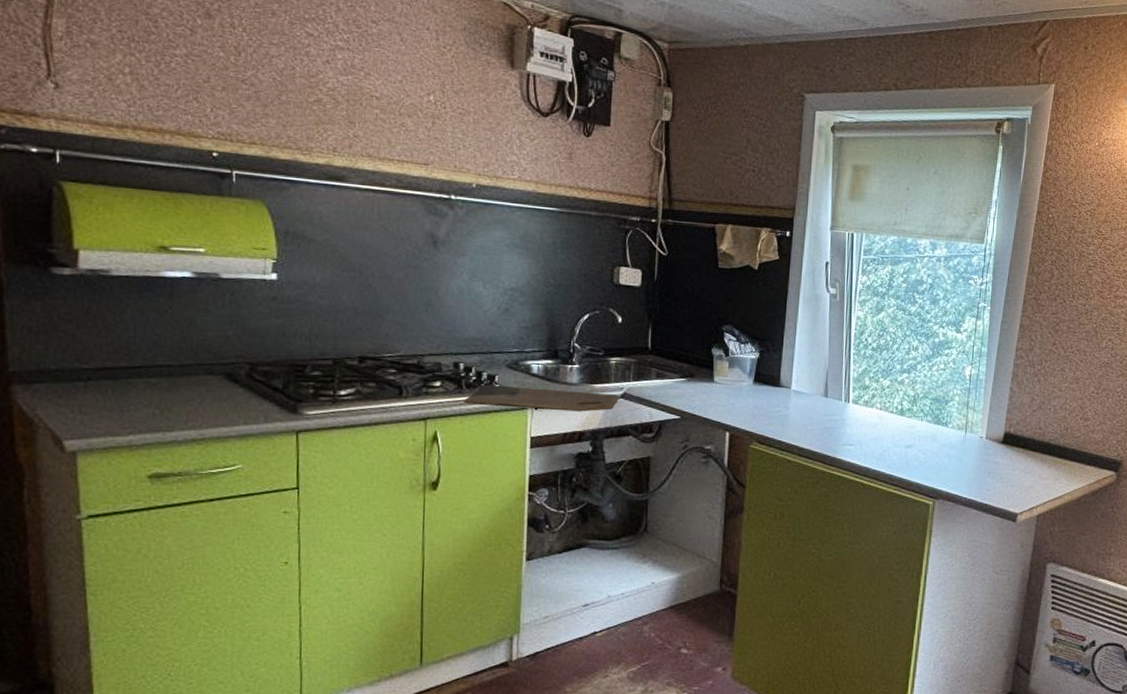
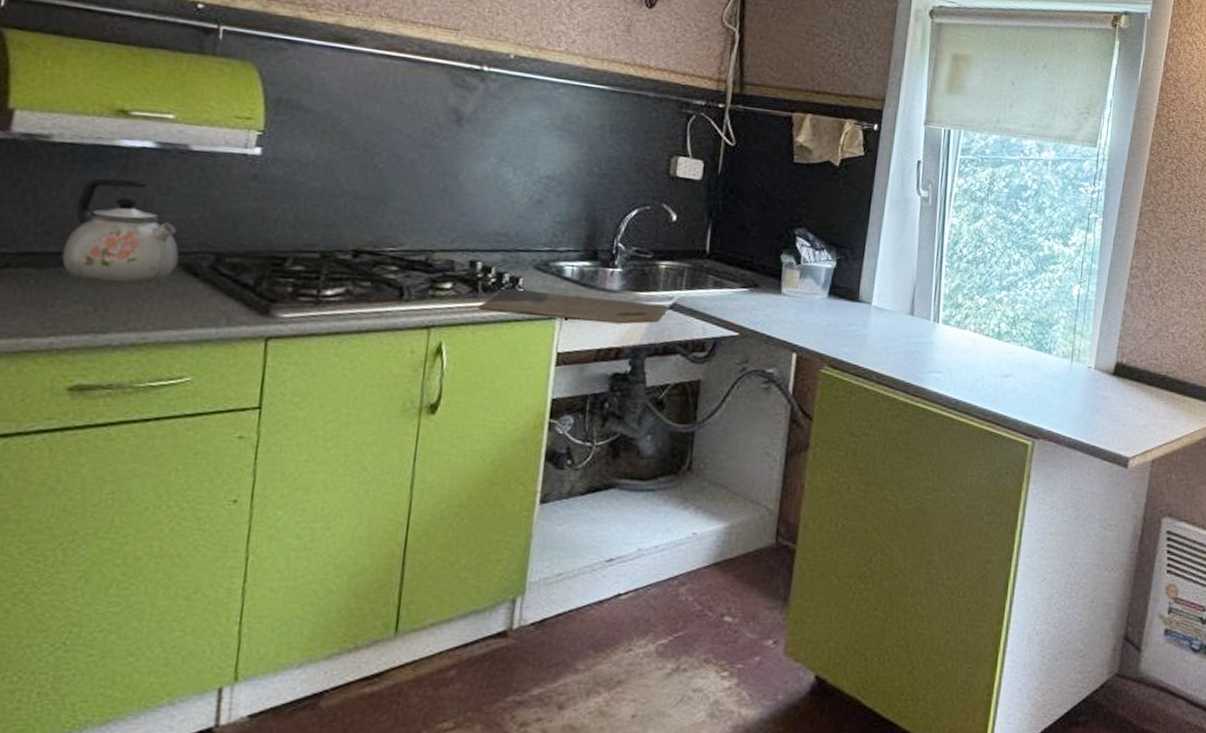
kettle: none [129,304,222,391] -> present [60,178,180,284]

